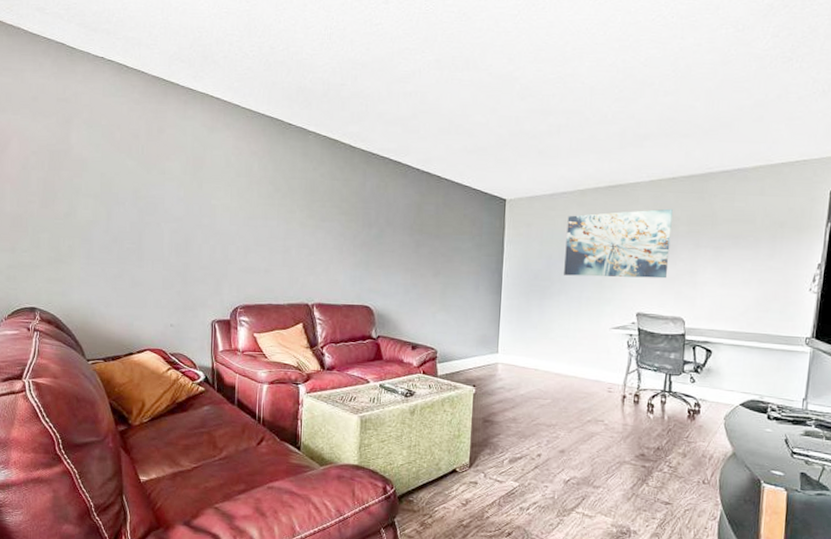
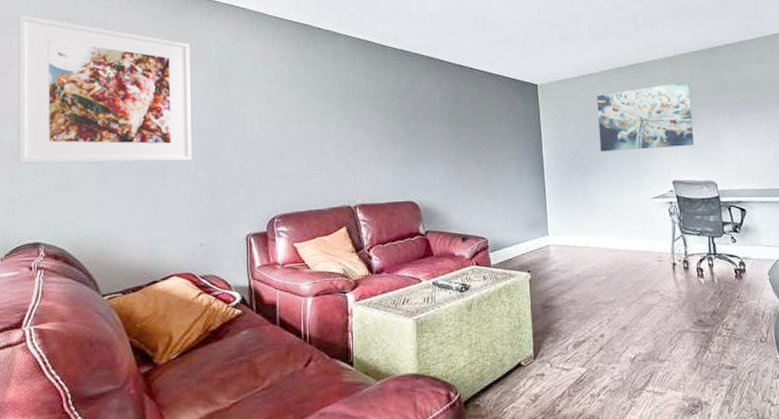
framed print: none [15,93,168,246] -> present [17,15,192,164]

